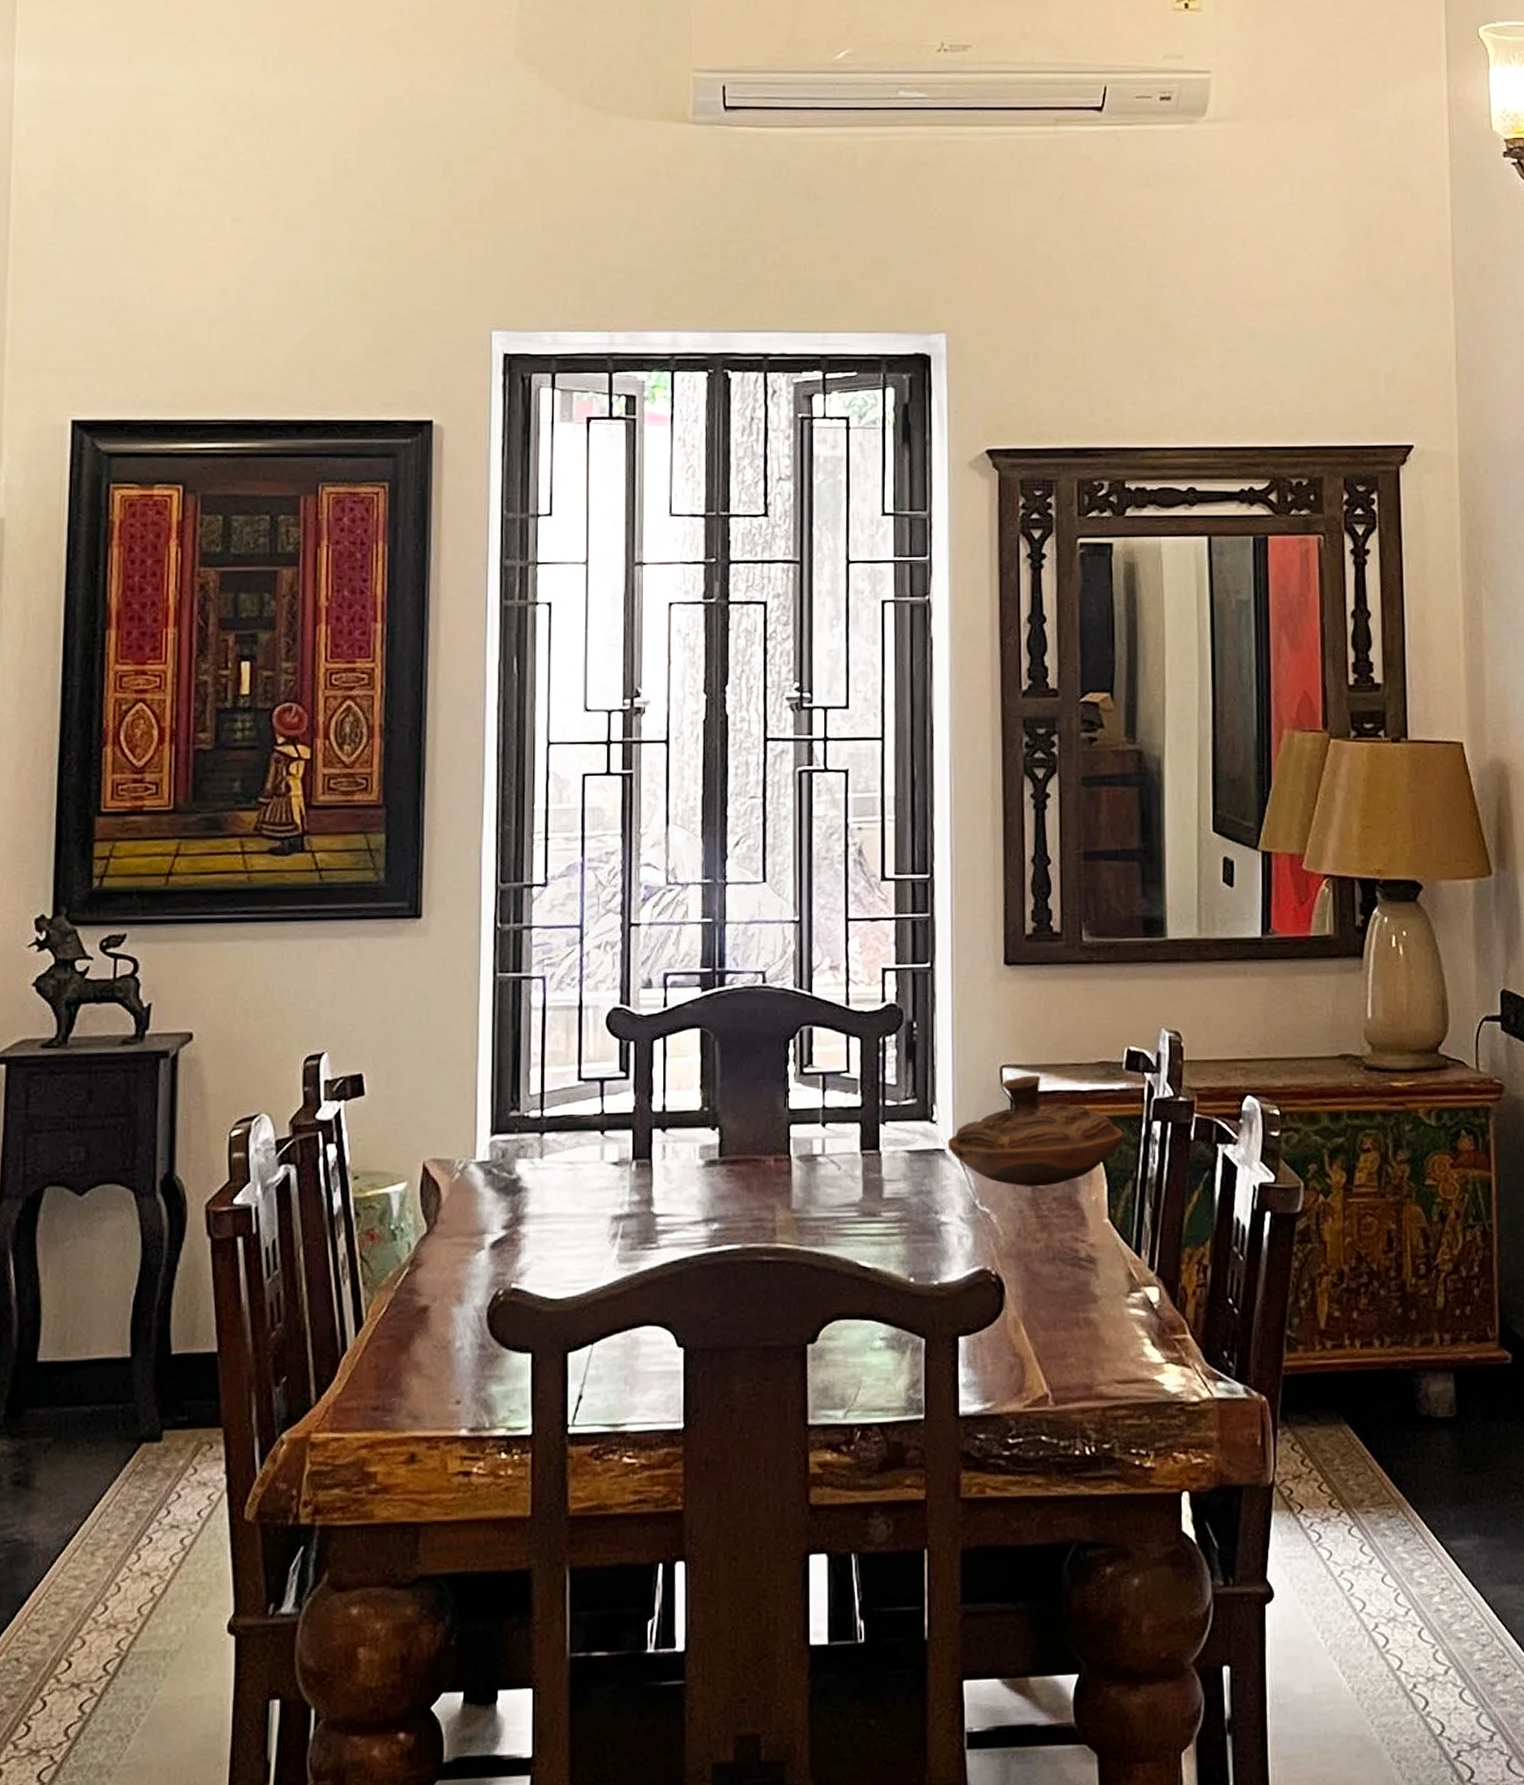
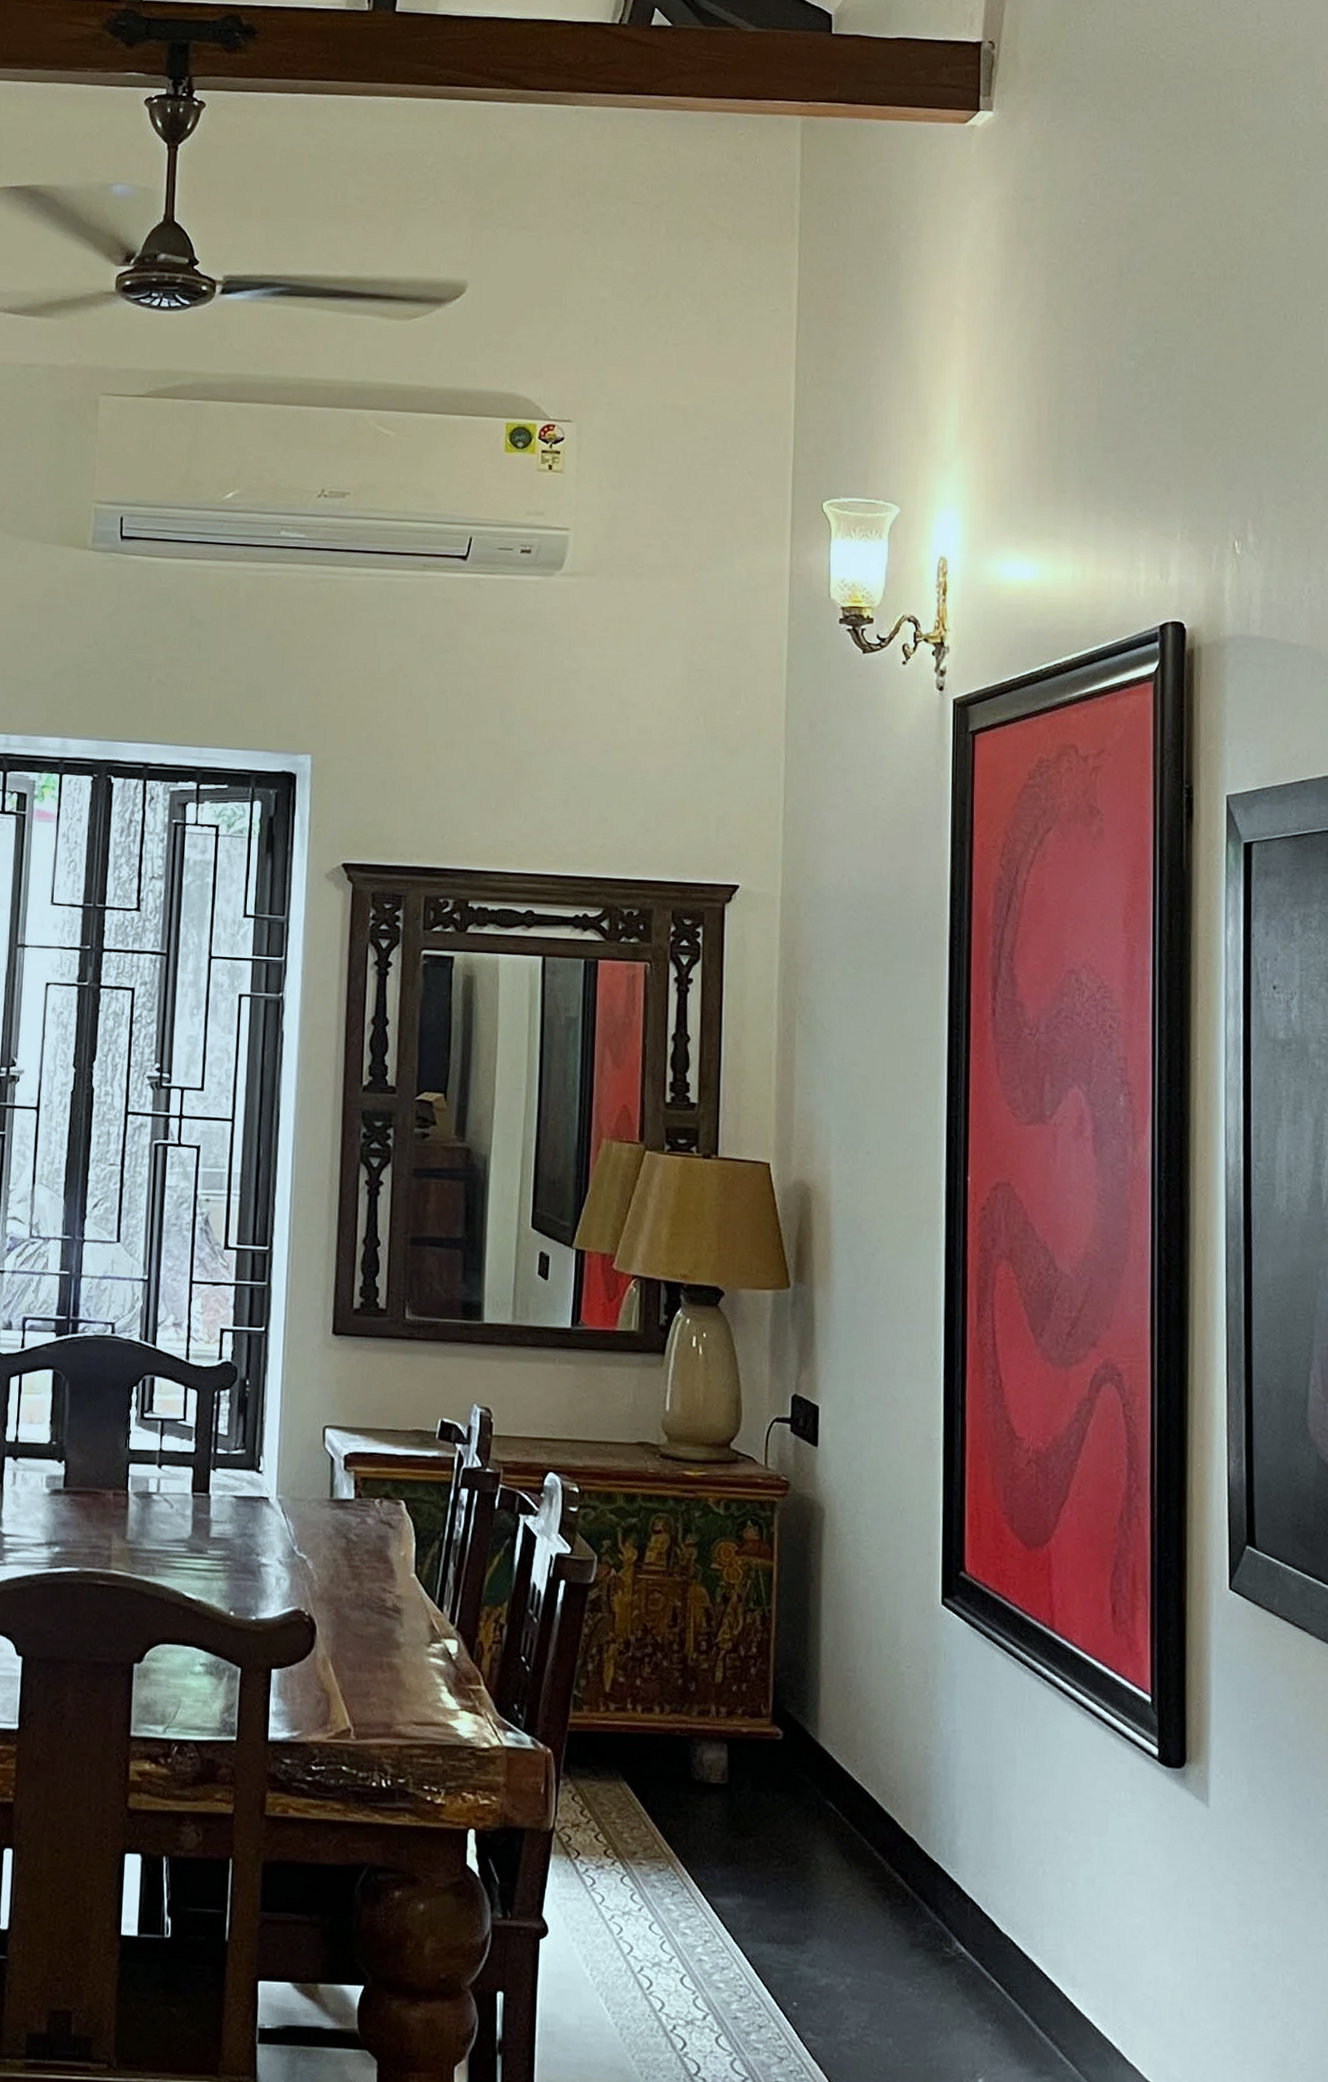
decorative bowl: present [947,1075,1124,1187] -> none [271,1436,434,1539]

